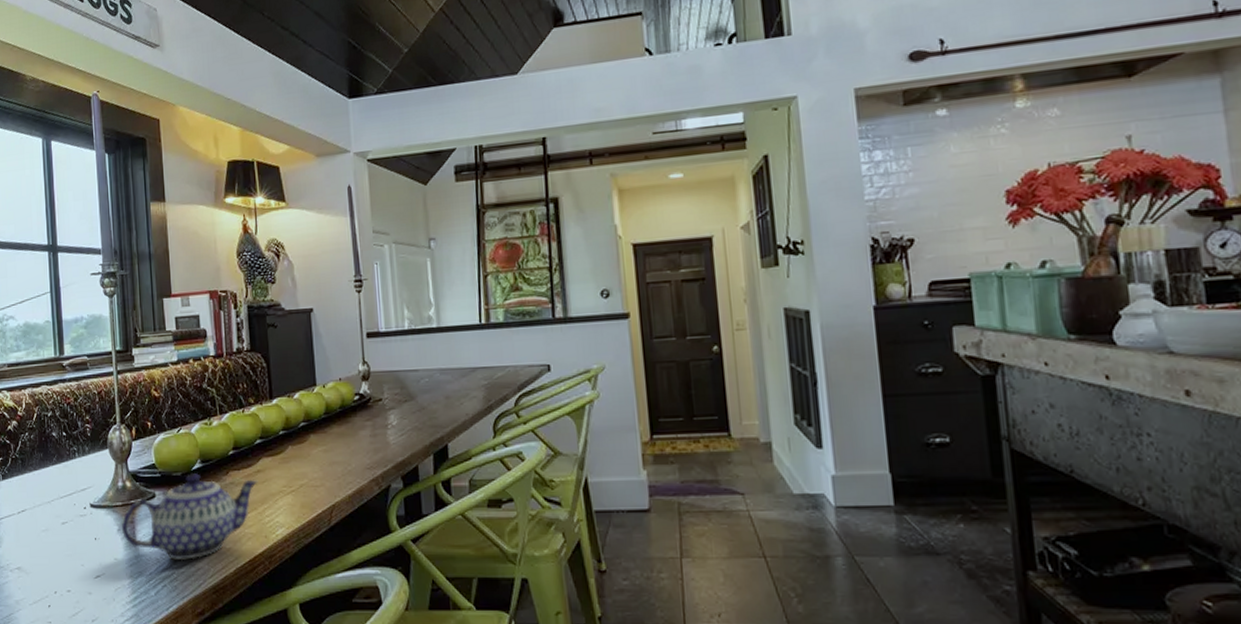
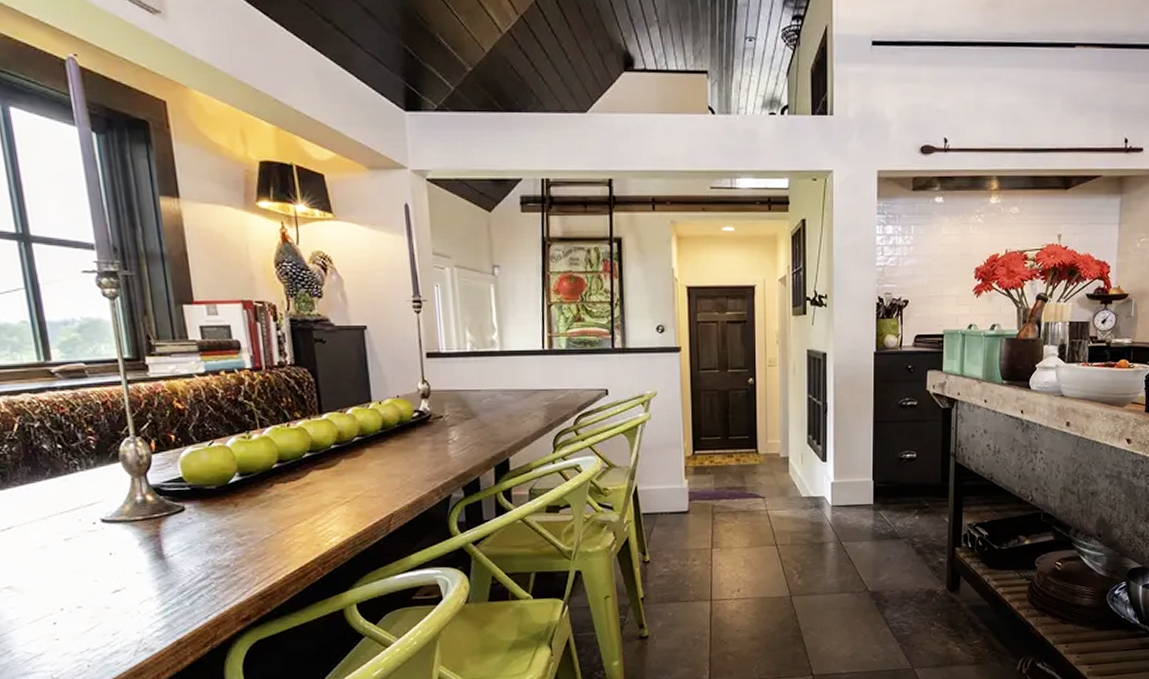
teapot: present [121,473,258,560] -> none [143,486,308,571]

